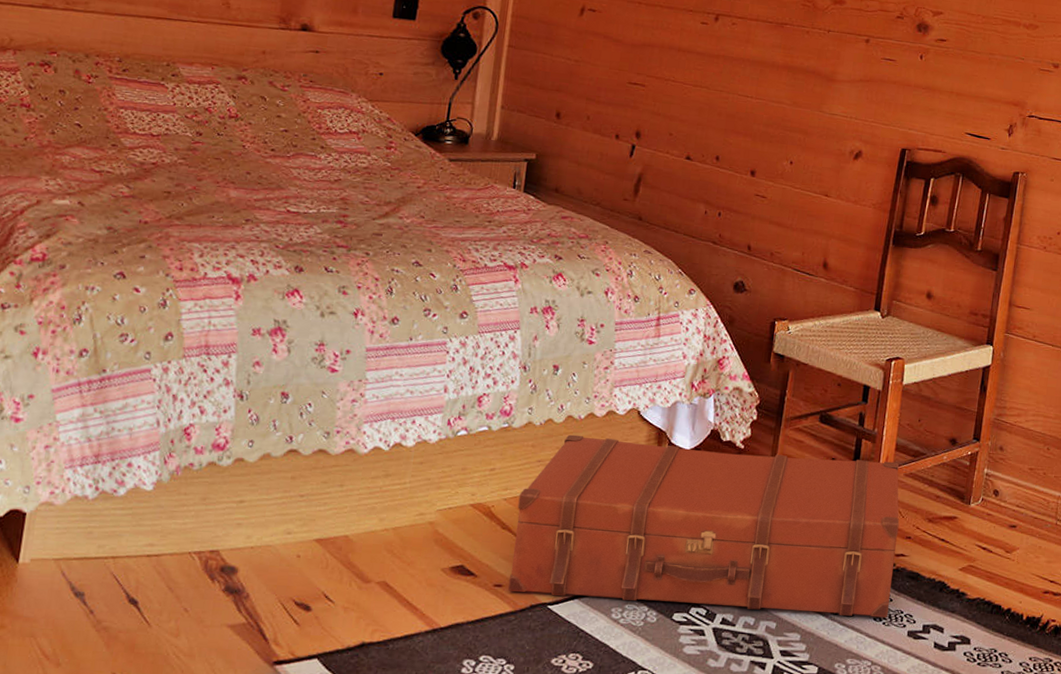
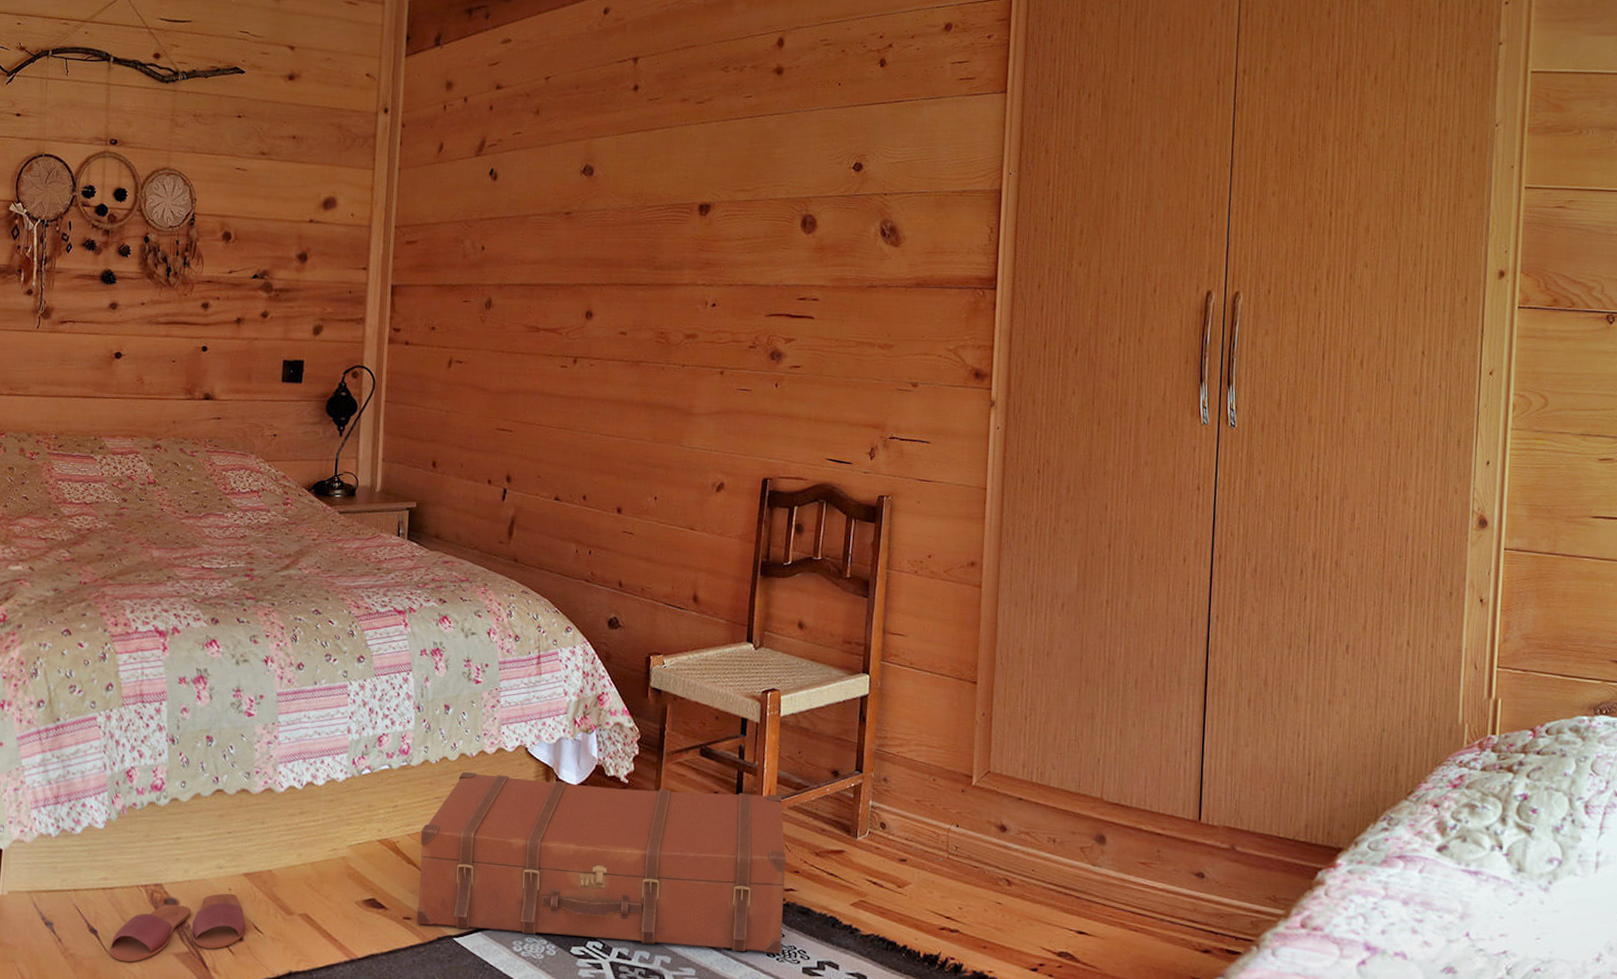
slippers: none [151,560,315,635] -> present [109,893,246,962]

